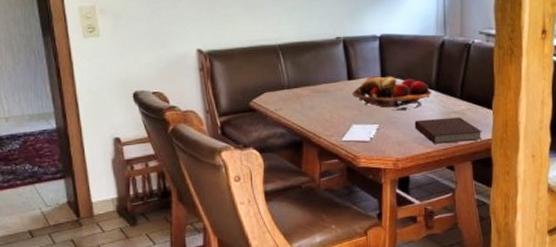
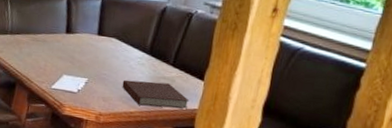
fruit basket: present [351,76,432,111] -> none [67,32,145,69]

